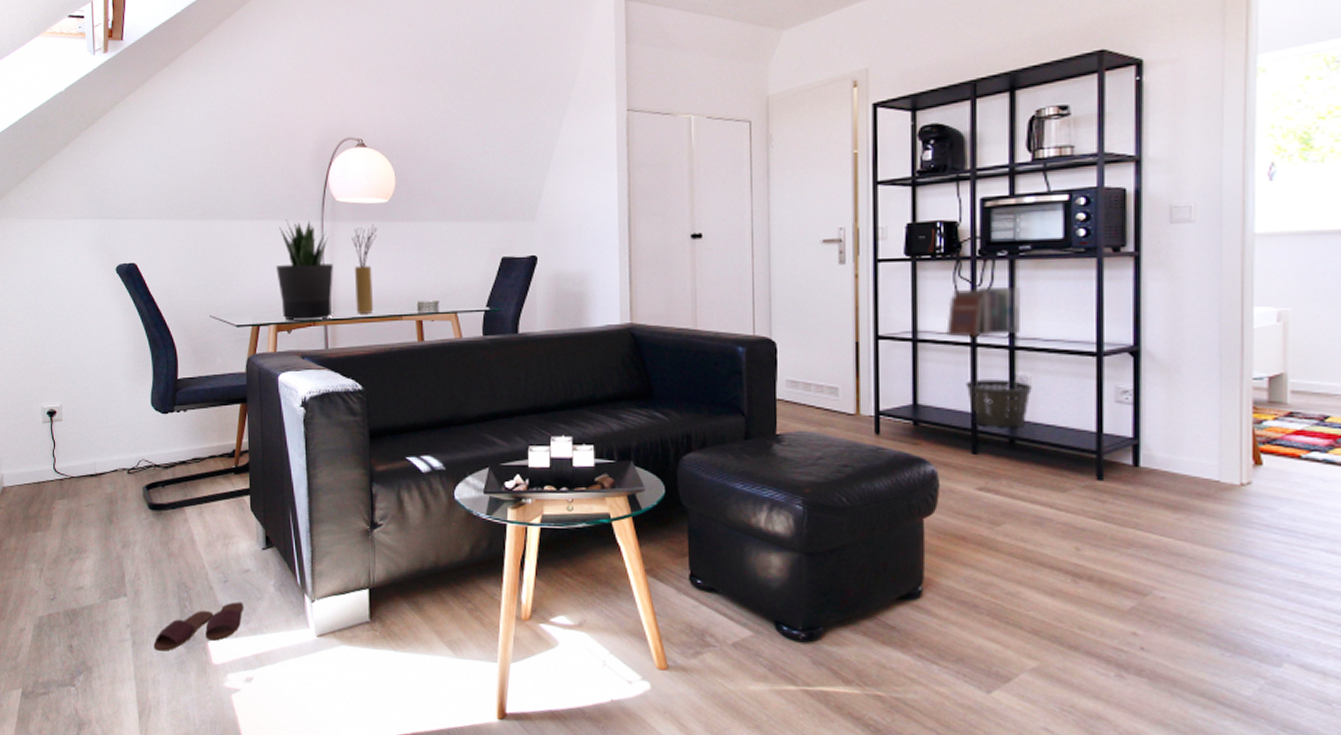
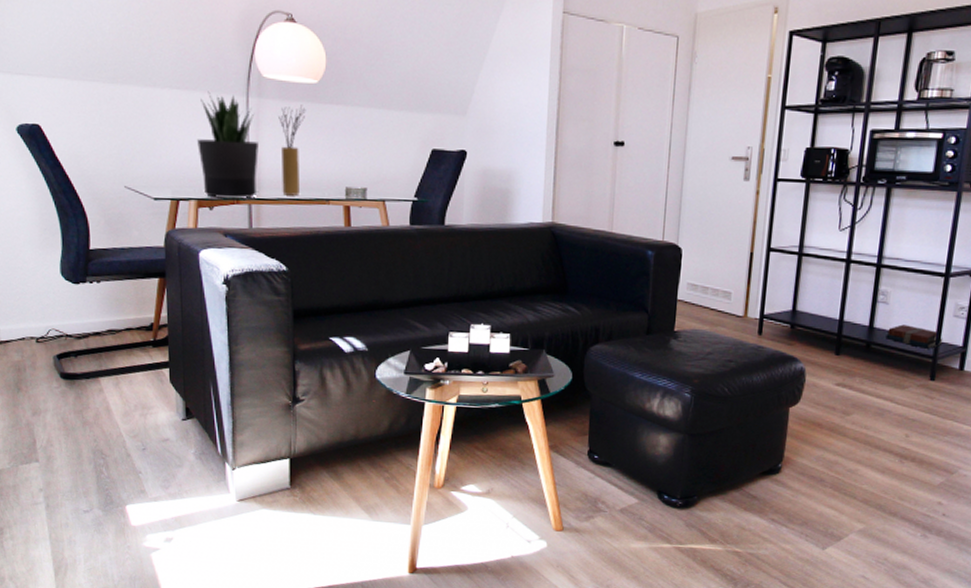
slippers: present [153,602,243,651] -> none [69,468,163,514]
books: present [946,286,1022,339] -> none [827,210,894,256]
basket: present [965,379,1032,428] -> none [837,291,890,335]
books: none [1032,415,1107,442] -> present [885,324,944,349]

